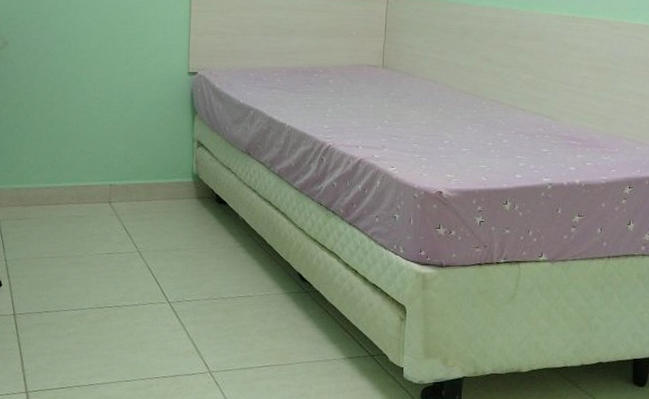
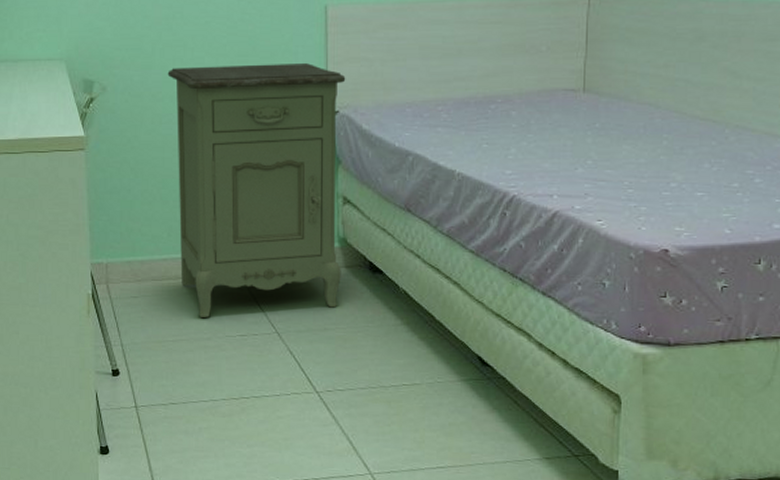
nightstand: none [60,30,204,238] -> present [167,63,346,317]

